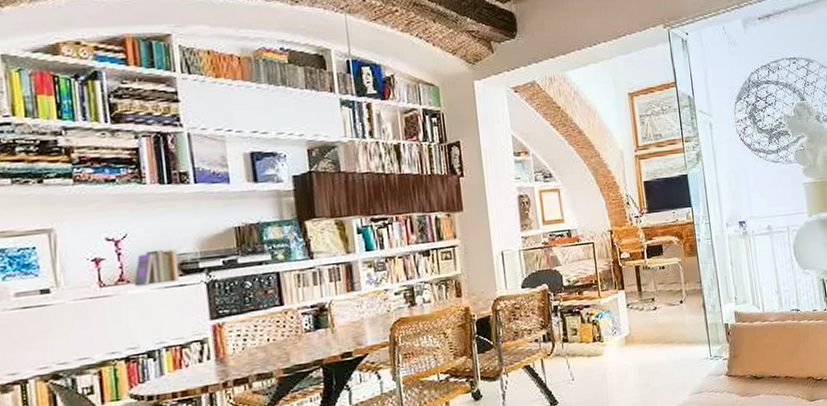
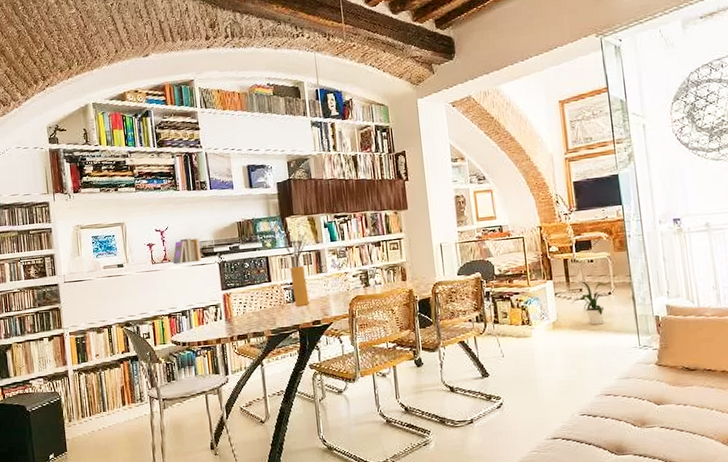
vase: none [302,238,337,337] -> present [283,231,309,308]
house plant: none [643,289,683,338] -> present [571,281,612,325]

